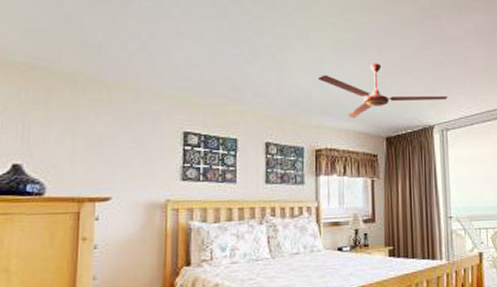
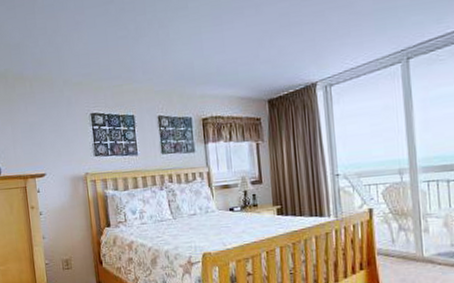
ceiling fan: present [317,63,448,119] -> none [198,23,331,85]

